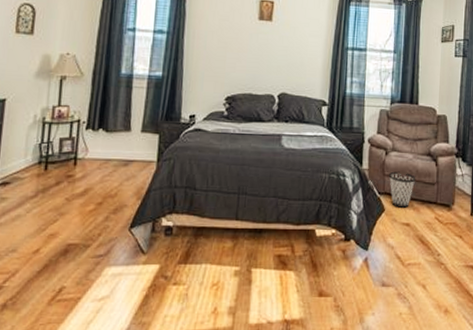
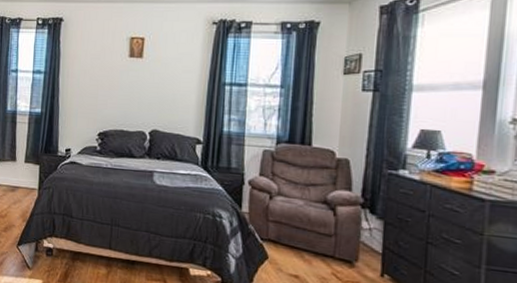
wastebasket: present [389,171,415,209] -> none [274,217,306,259]

